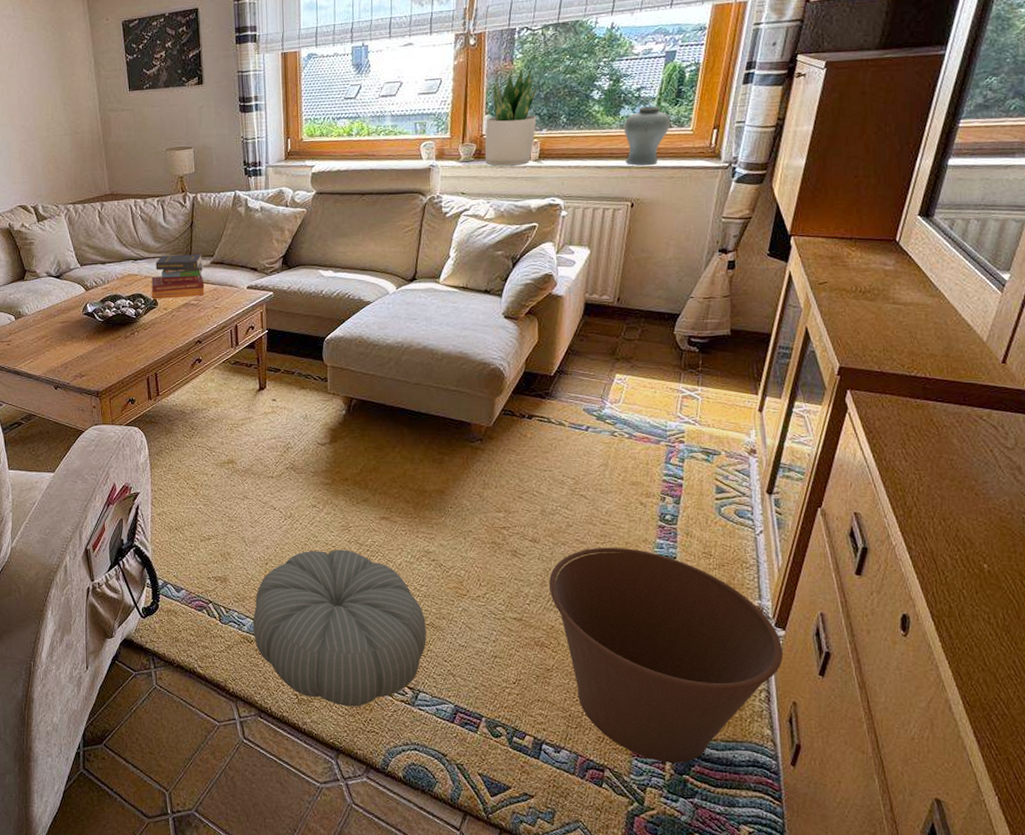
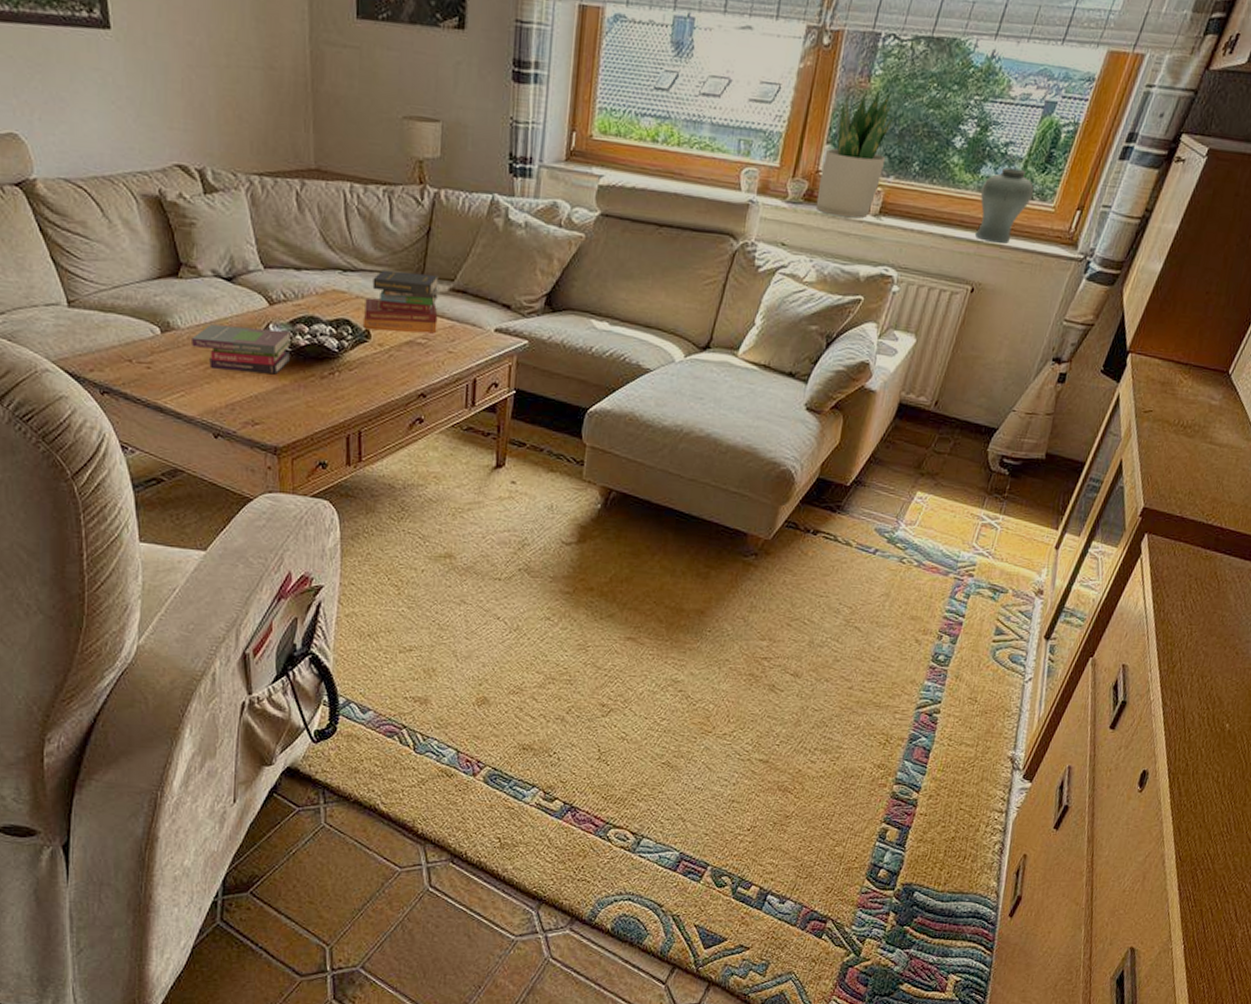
books: none [36,307,103,340] -> present [192,324,291,375]
pouf: present [253,549,427,707] -> none [455,672,662,853]
basket: present [549,547,784,763] -> none [803,686,1026,914]

